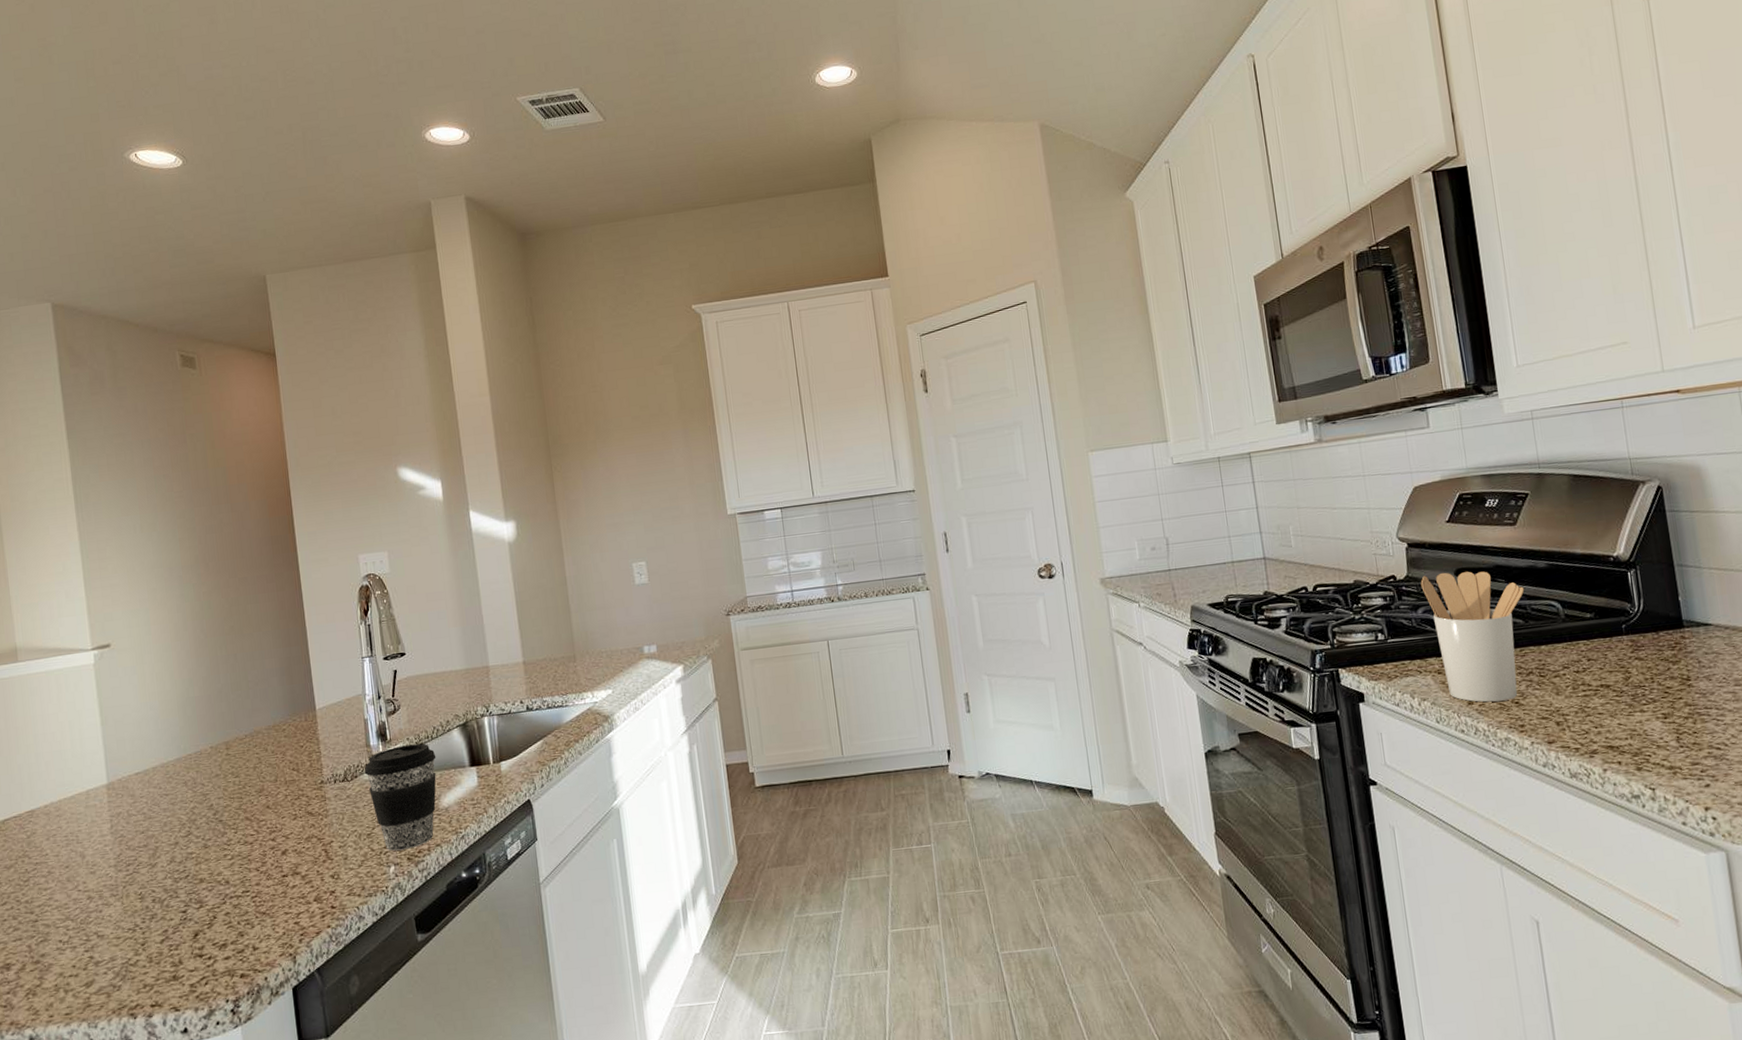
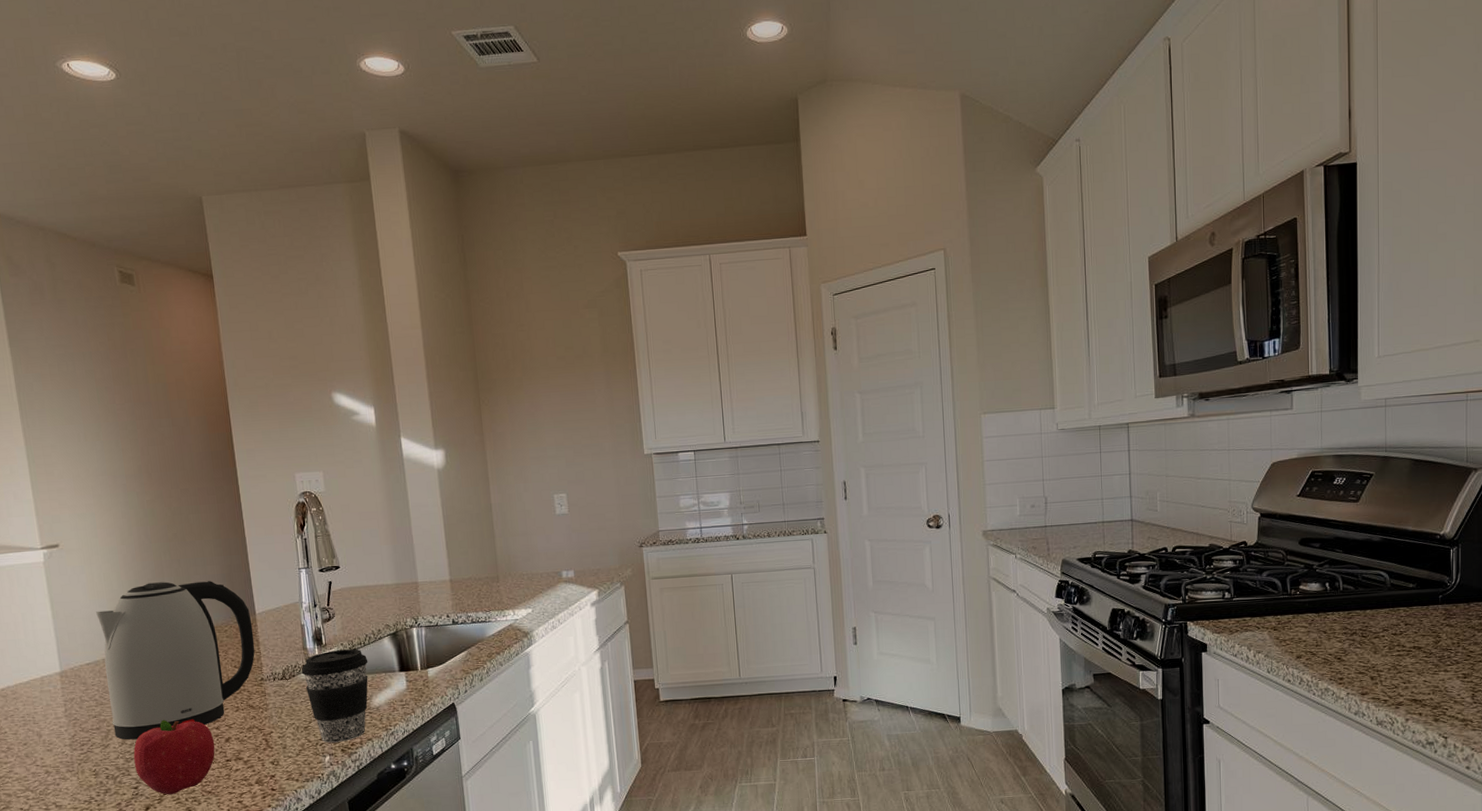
kettle: none [147,675,315,857] -> present [96,581,255,740]
fruit: none [182,832,271,919] -> present [133,720,215,795]
utensil holder: present [1420,571,1525,702] -> none [1268,541,1359,657]

